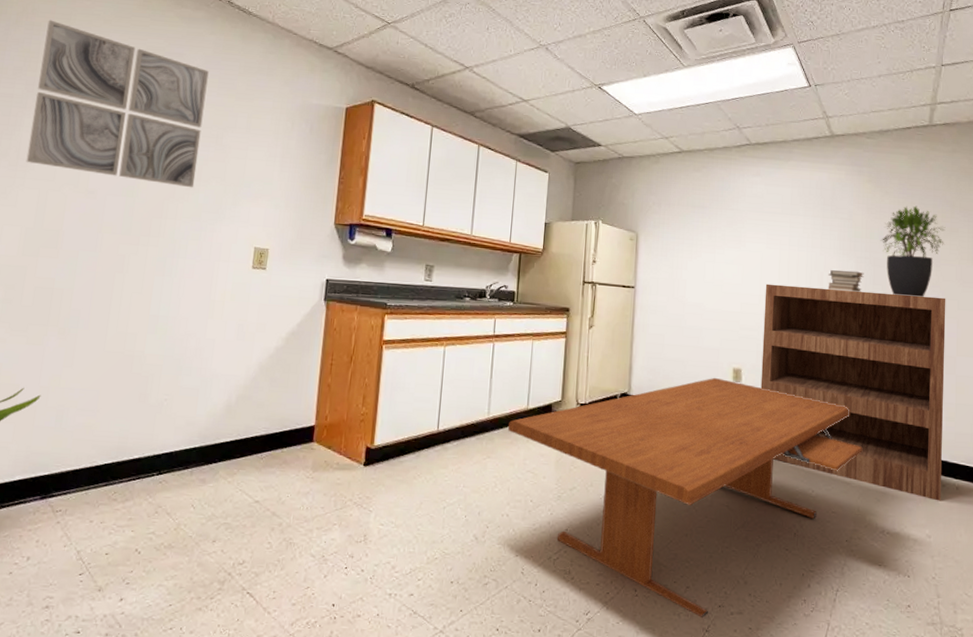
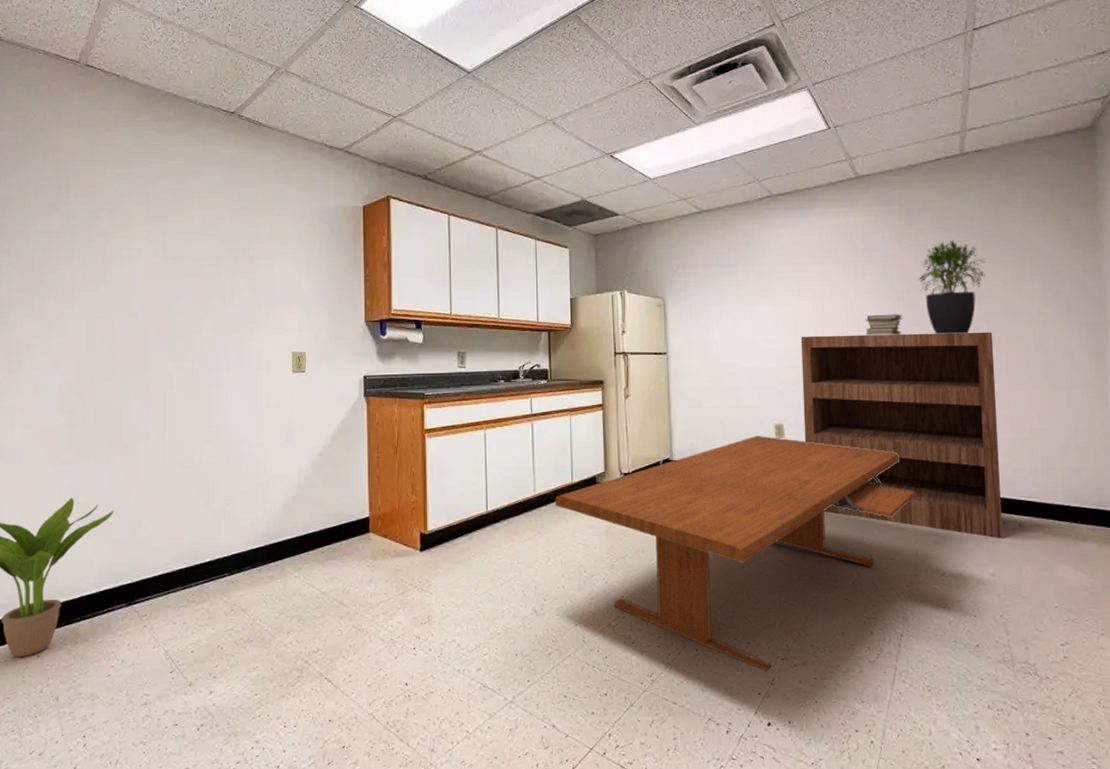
wall art: present [26,20,209,188] -> none [71,154,229,302]

